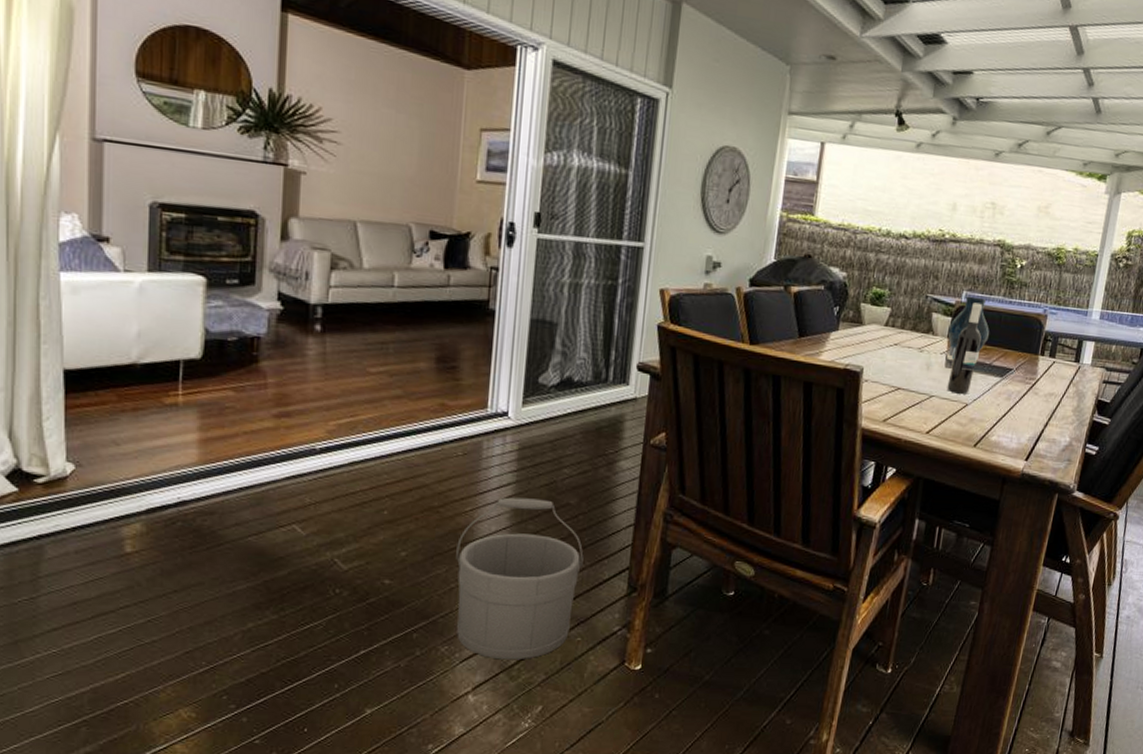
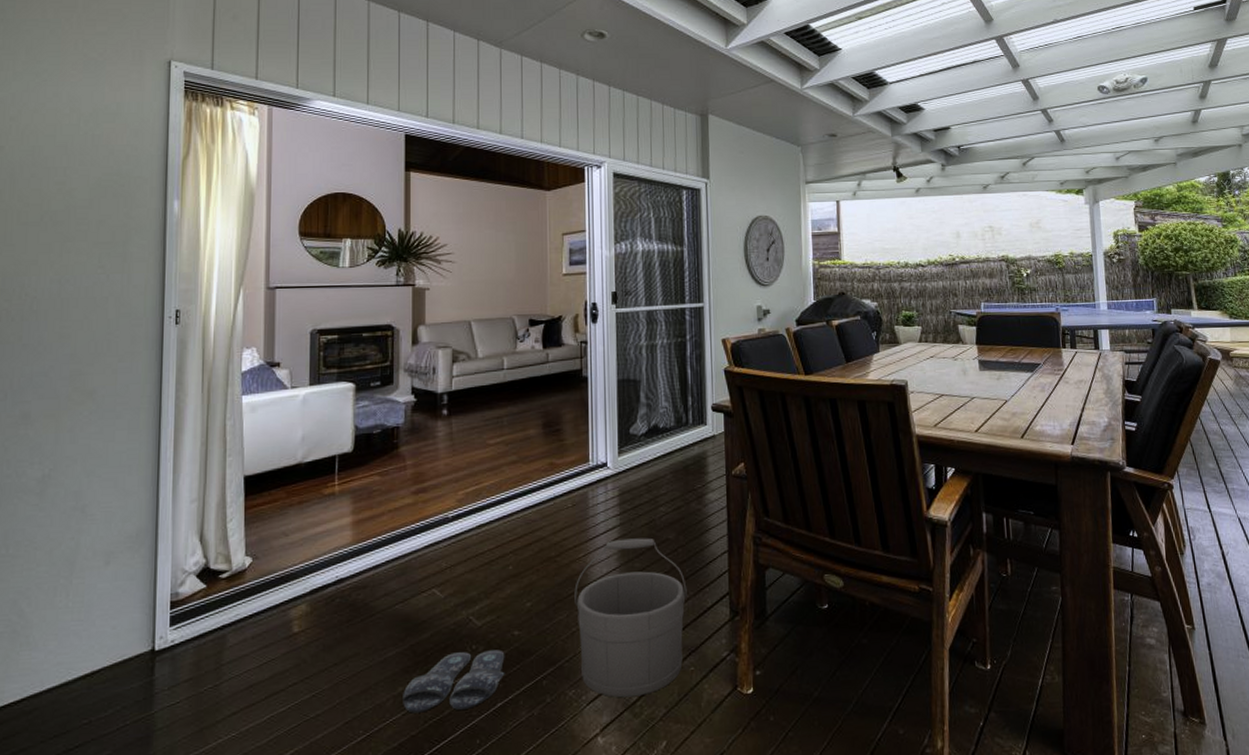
slippers: none [253,593,373,654] -> present [403,649,505,713]
vase: present [947,296,990,366] -> none [975,306,1013,368]
wine bottle: present [947,302,983,394] -> none [984,311,1007,392]

